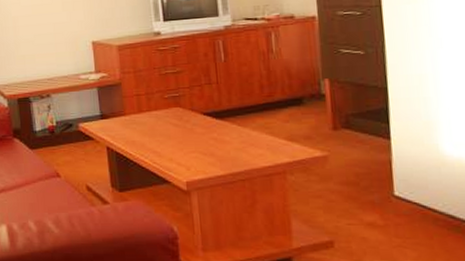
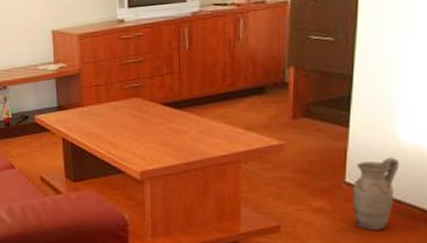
ceramic jug: none [402,170,447,247] -> present [352,157,400,230]

